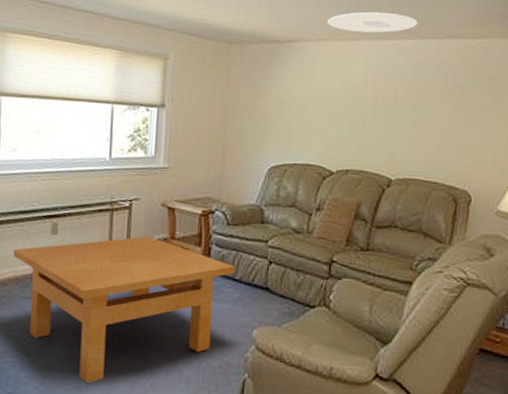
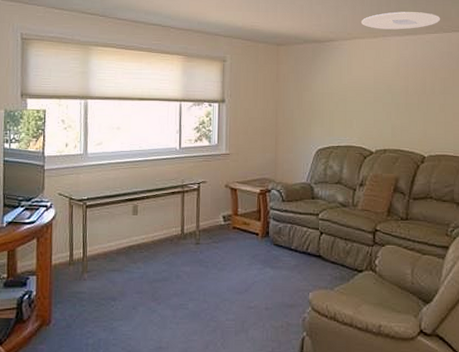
table: present [13,236,235,384] -> none [101,213,291,344]

